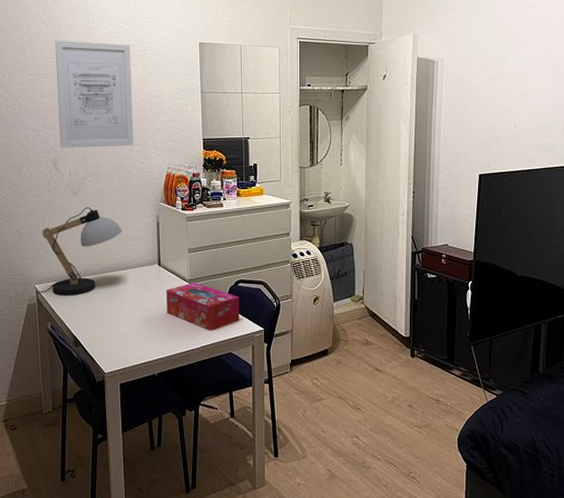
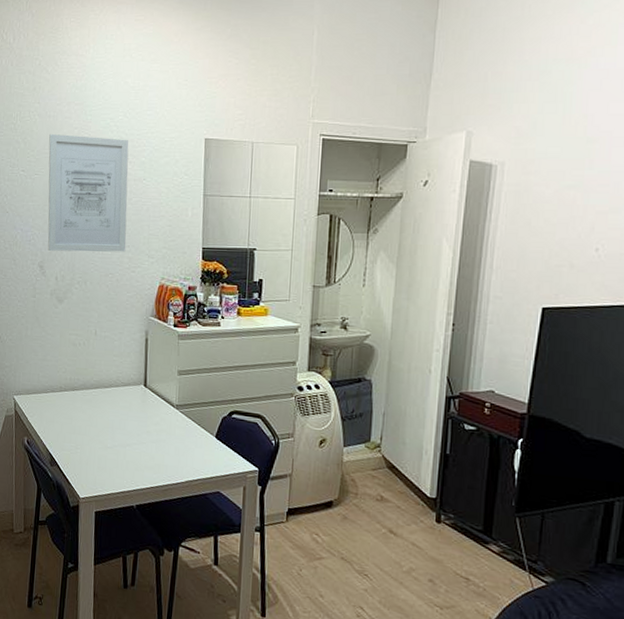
desk lamp: present [35,206,122,296] -> none [14,316,107,411]
tissue box: present [165,281,239,331] -> none [150,408,232,465]

